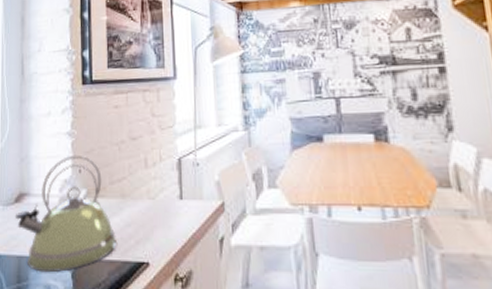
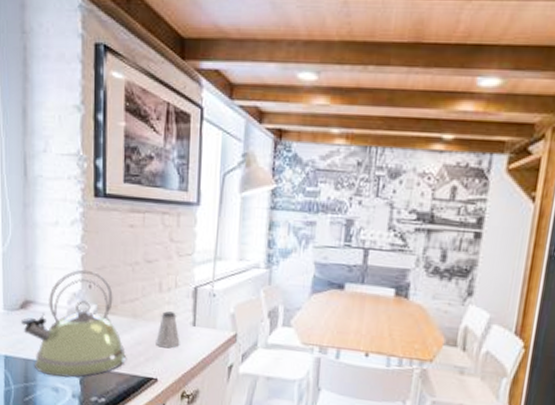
saltshaker: none [145,187,169,227] -> present [156,311,180,349]

